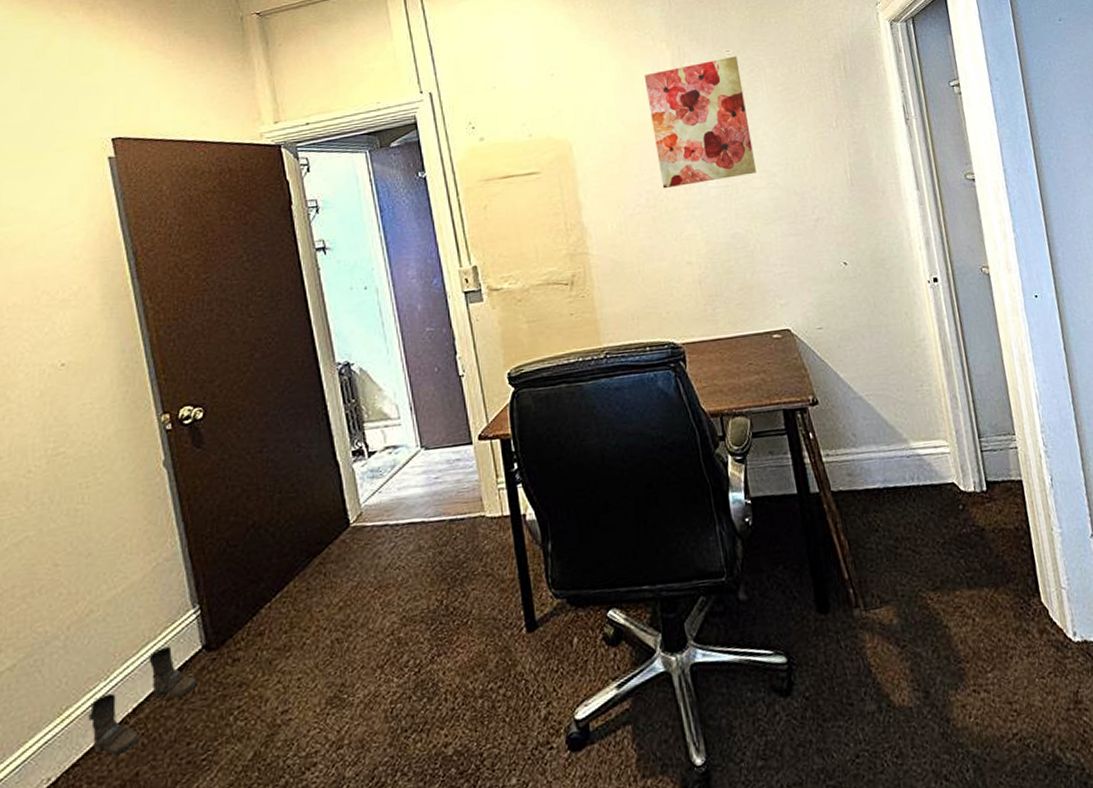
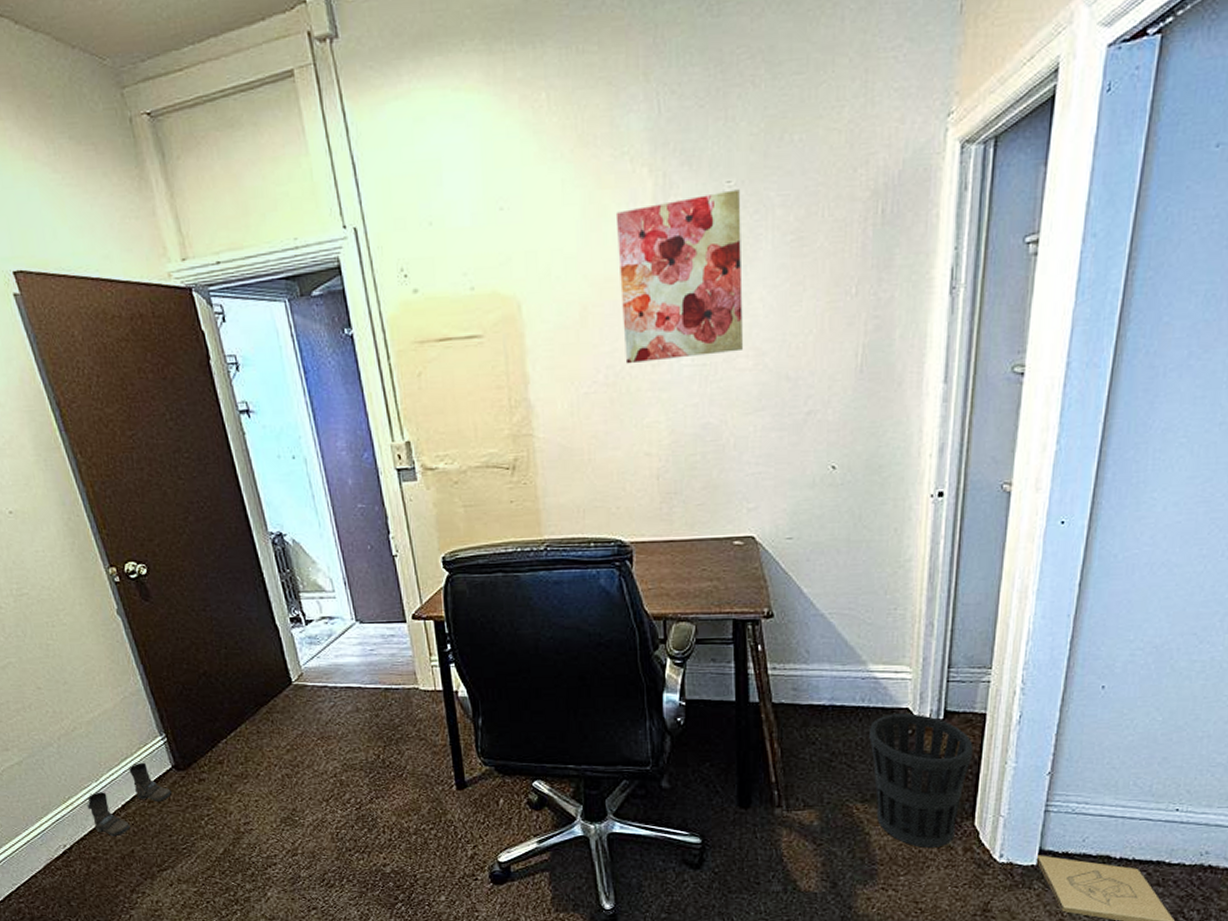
wastebasket: none [924,487,1027,636] -> present [869,713,973,848]

